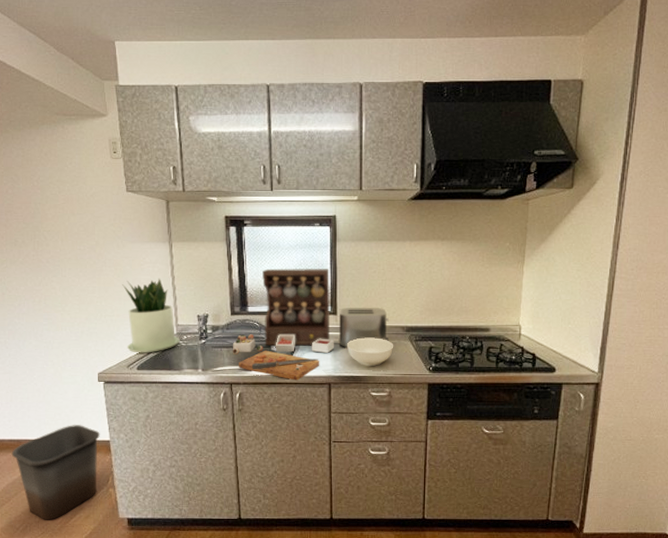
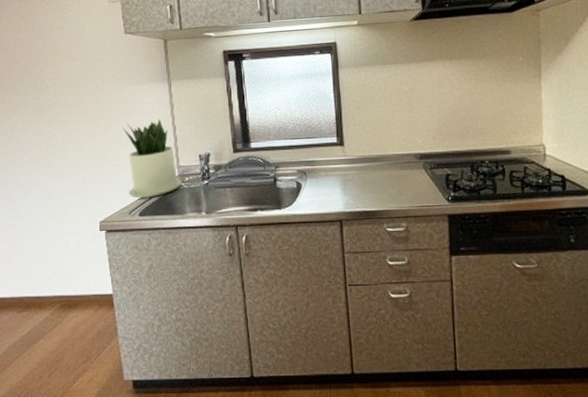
waste bin: present [11,425,101,520] -> none [12,278,104,385]
cutting board: present [232,334,335,381] -> none [236,169,344,219]
spice rack: present [262,267,330,346] -> none [263,97,339,183]
toaster: present [338,307,389,349] -> none [345,135,401,181]
bowl: present [346,337,394,366] -> none [356,167,408,199]

